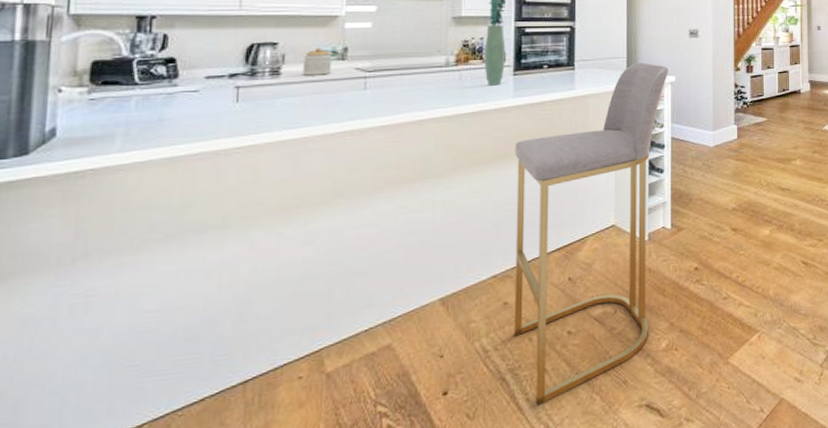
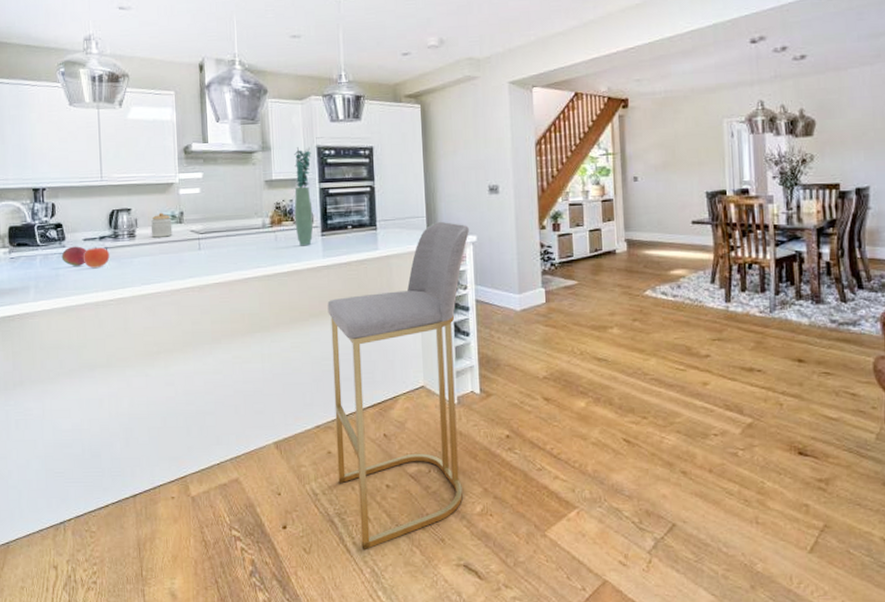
fruit: none [170,85,209,110] -> present [61,246,87,267]
fruit: none [202,85,242,110] -> present [83,246,110,268]

